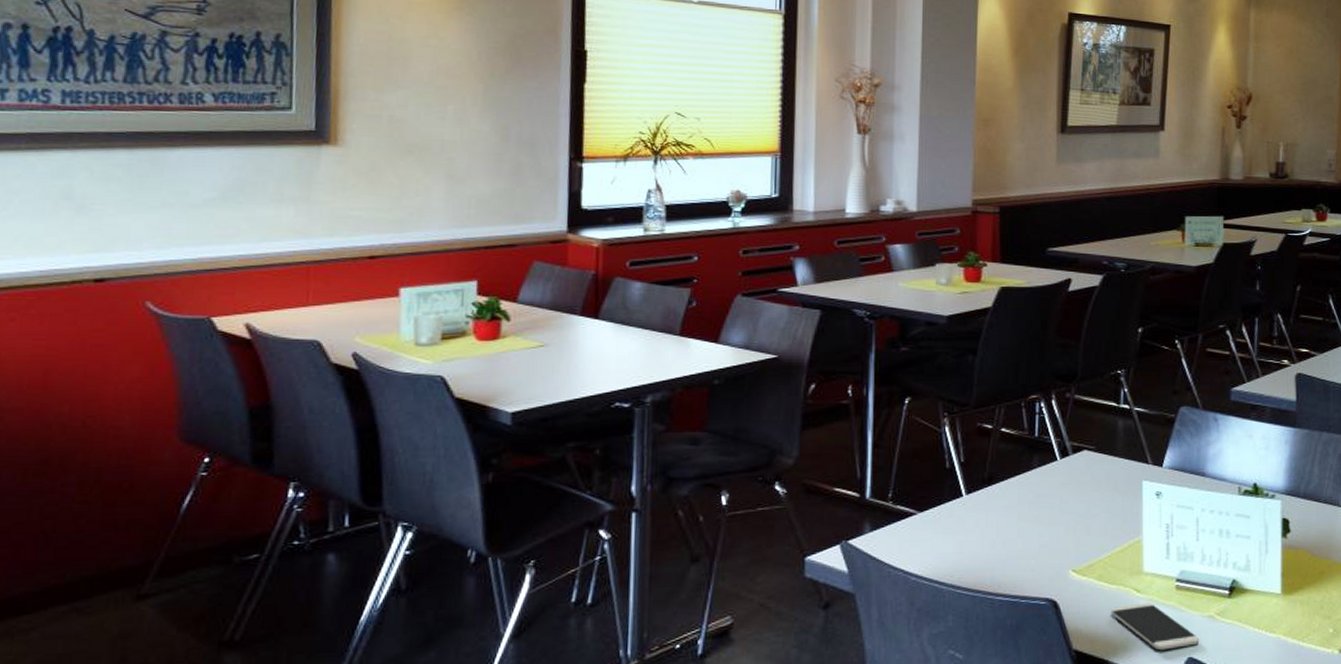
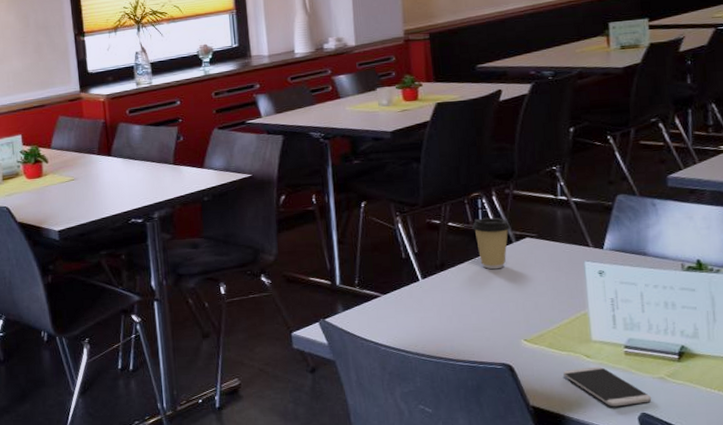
coffee cup: none [1026,424,1069,486] -> present [471,217,511,270]

